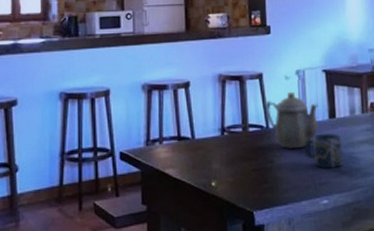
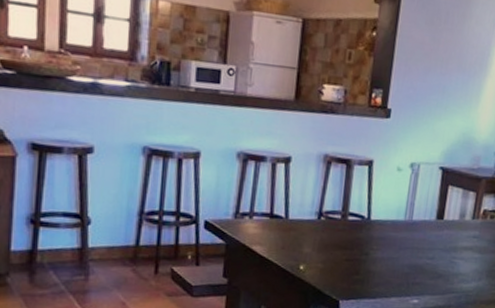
teapot: present [265,91,318,150] -> none [369,184,428,245]
cup: present [304,132,343,169] -> none [404,234,445,270]

